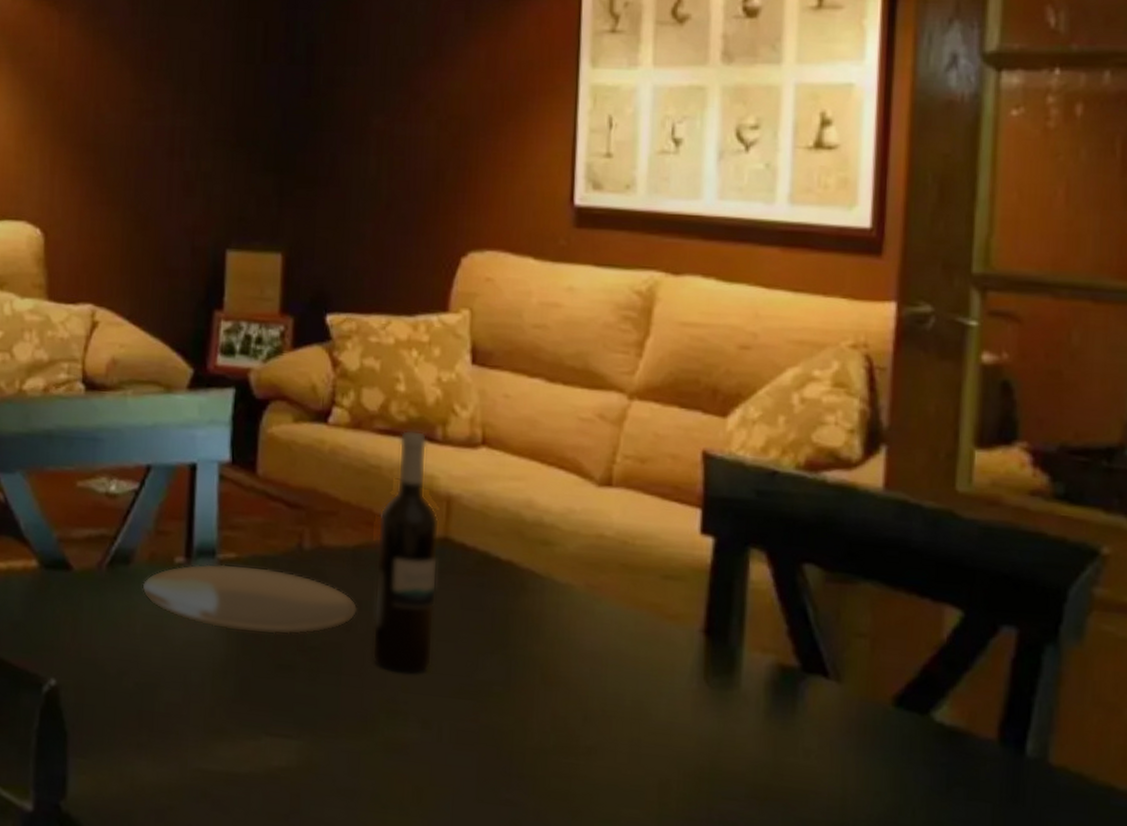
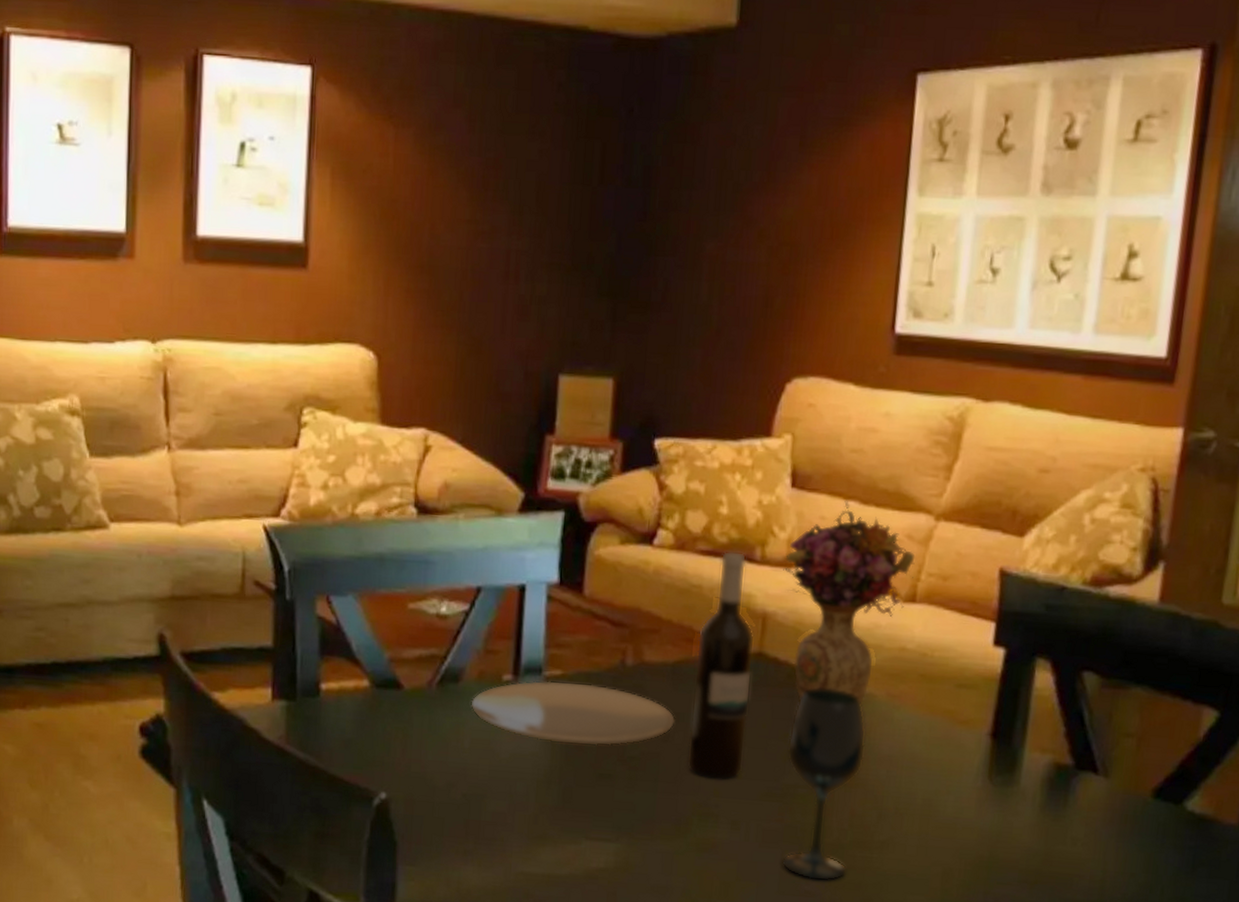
flower arrangement: none [466,377,609,596] -> present [783,500,915,705]
wineglass: none [479,577,566,790] -> present [782,688,866,881]

